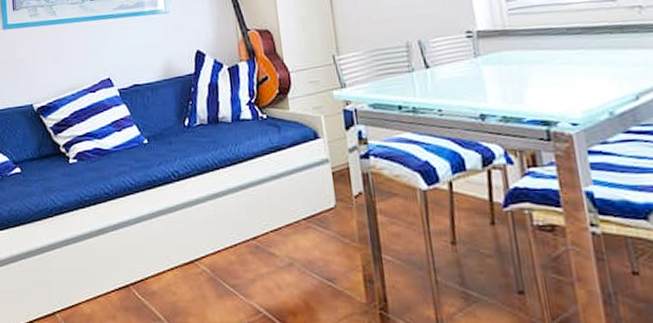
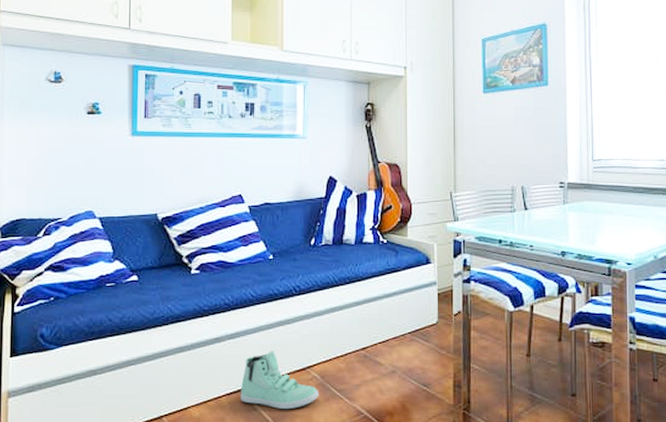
sneaker: none [129,242,211,306] -> present [240,351,319,409]

